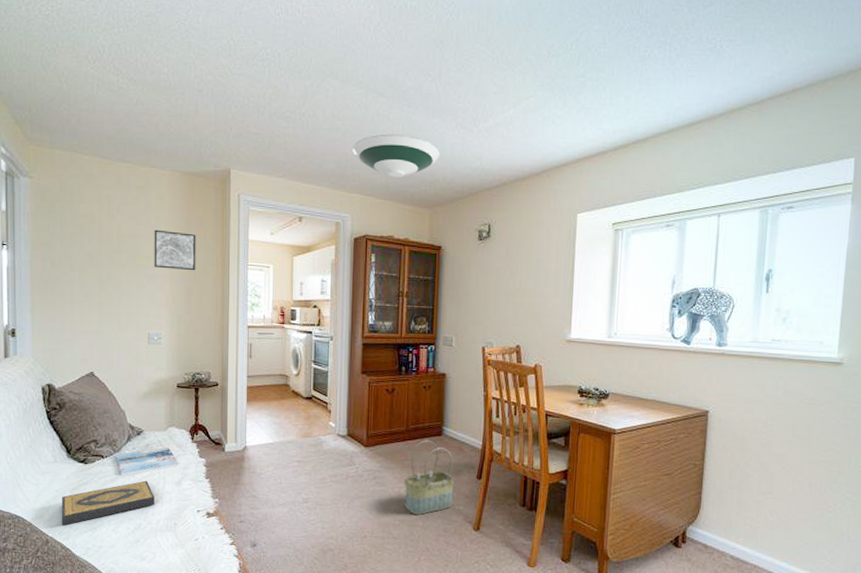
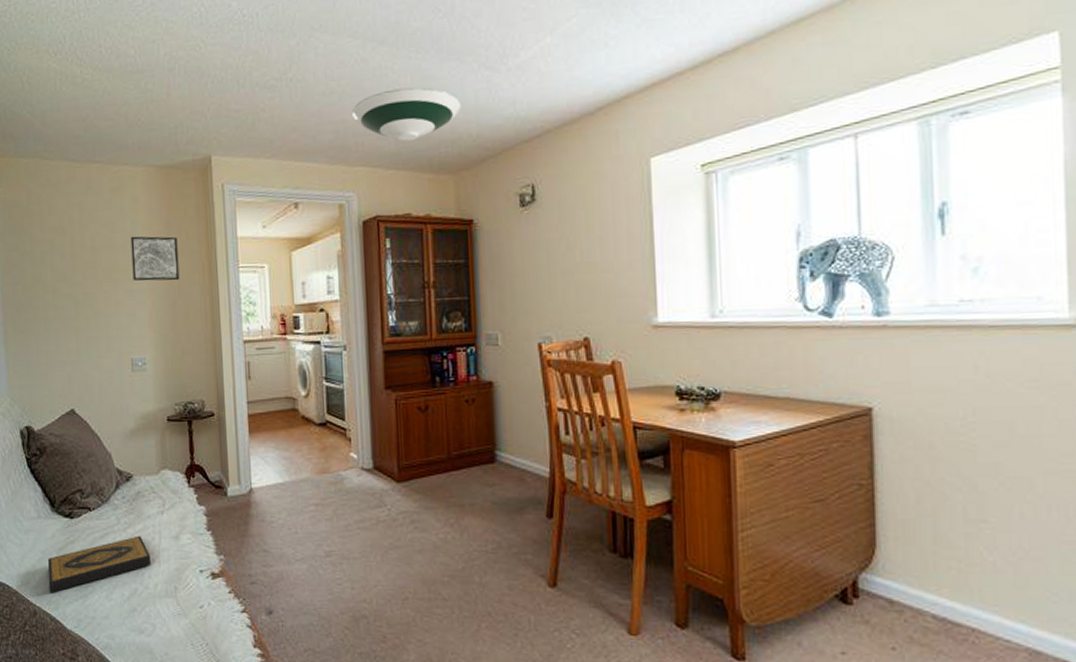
magazine: present [116,446,180,476] -> none [104,493,177,531]
basket: present [404,440,454,515] -> none [450,469,517,568]

